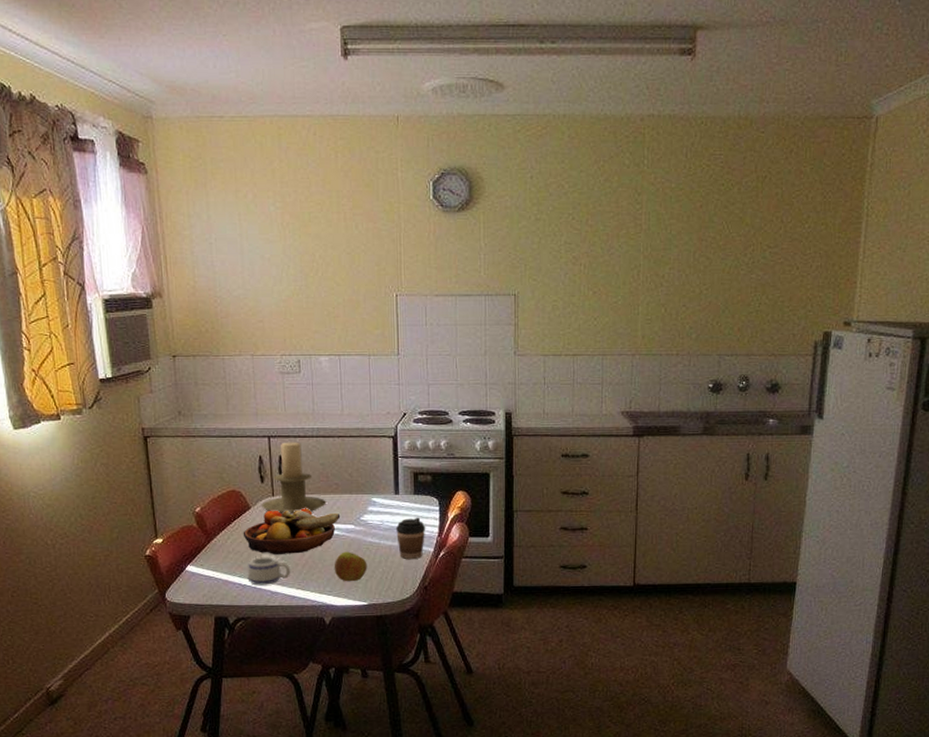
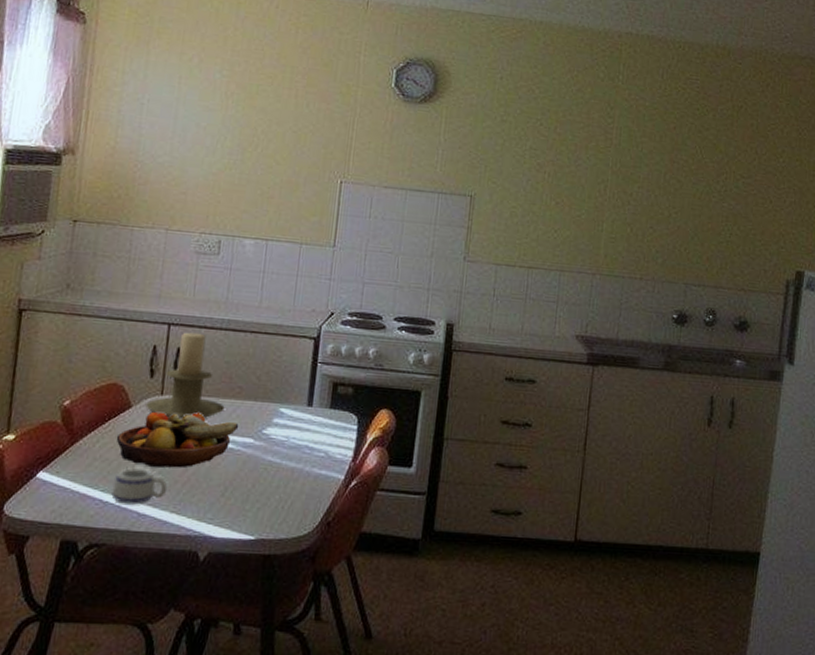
apple: present [334,552,367,582] -> none [220,470,262,509]
coffee cup: present [396,517,426,559] -> none [302,436,339,487]

